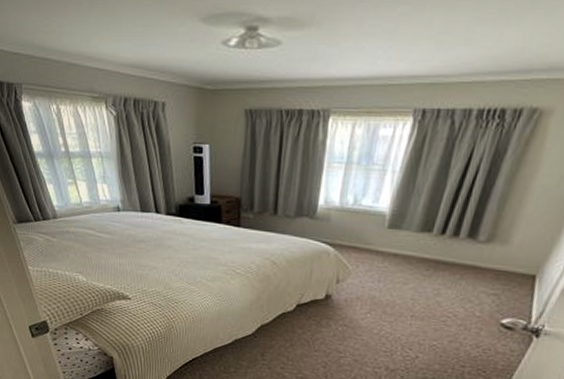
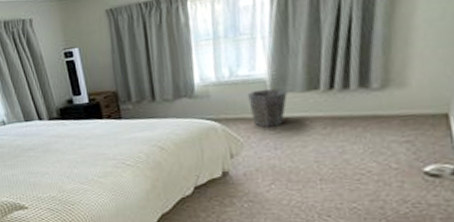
waste bin: none [365,222,403,261] -> present [248,88,287,128]

